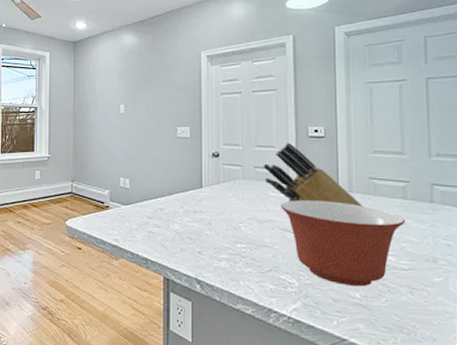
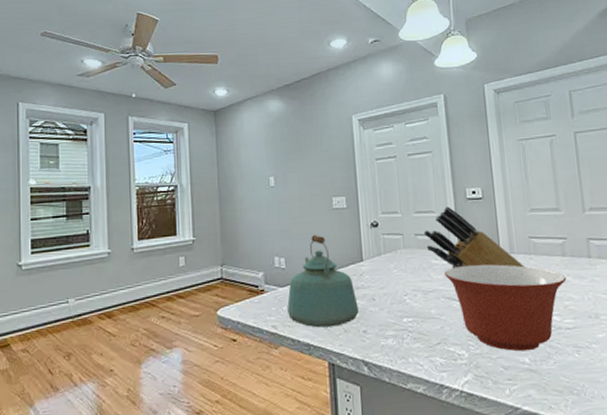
kettle: none [128,160,195,245] -> present [286,235,359,328]

